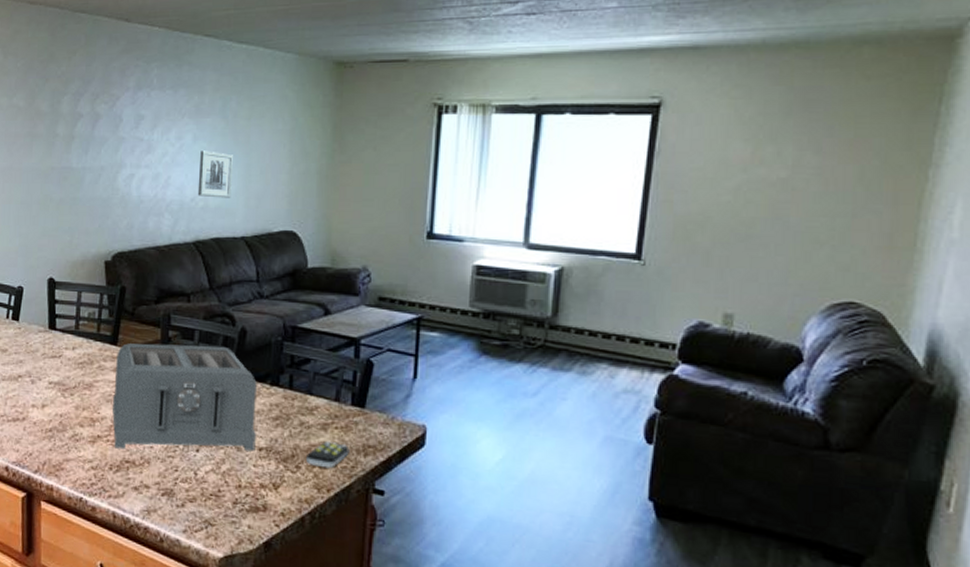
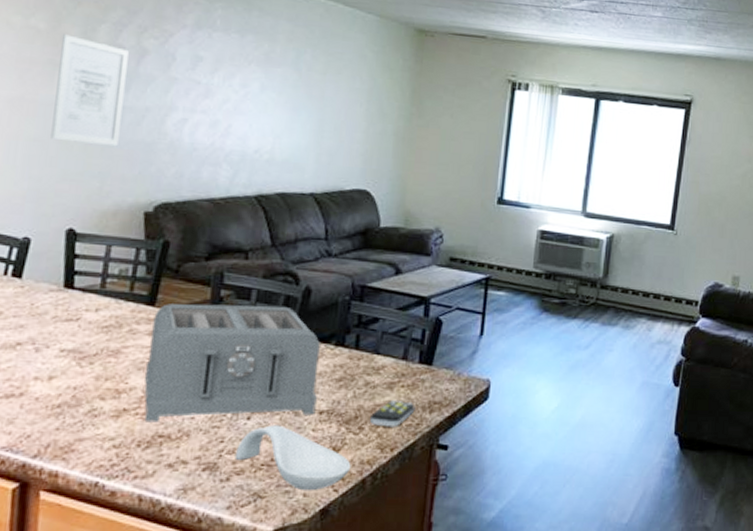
wall art: none [33,109,86,203] -> present [51,34,129,146]
spoon rest: none [187,458,290,524] -> present [235,425,351,491]
wall art: present [197,150,233,198] -> none [262,101,305,153]

